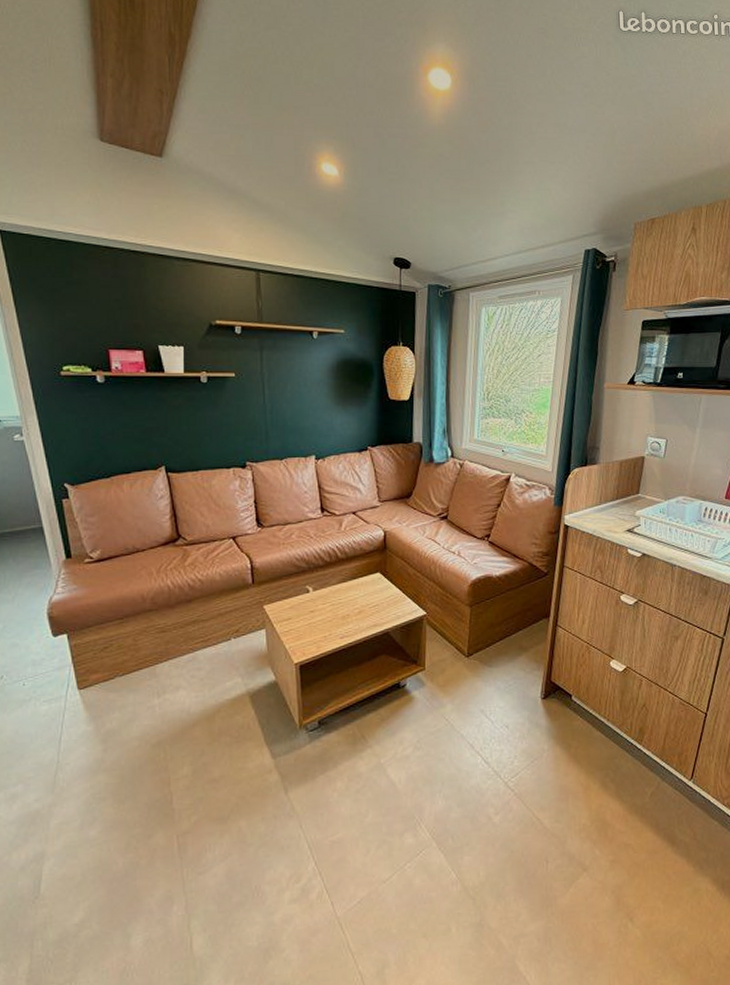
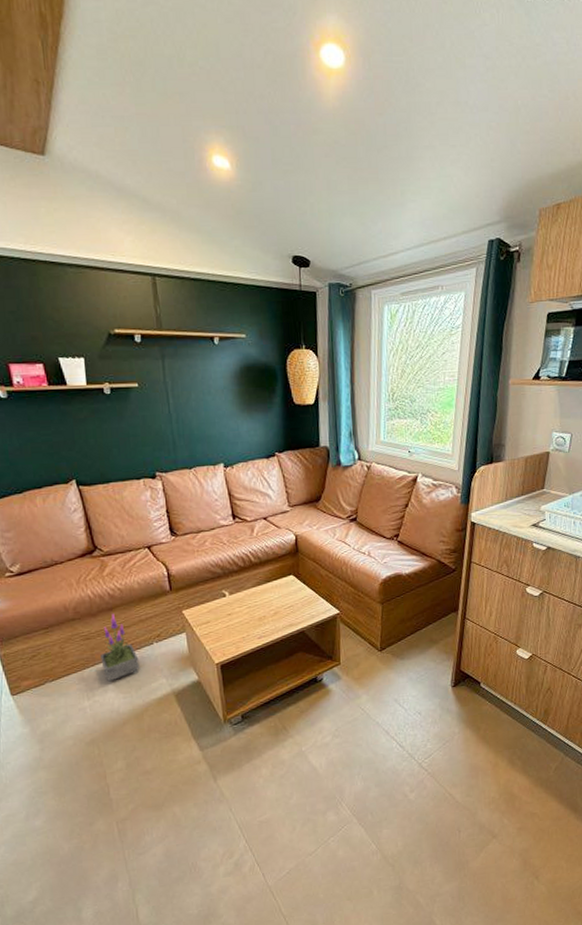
potted plant: none [175,605,215,679] -> present [100,613,140,682]

